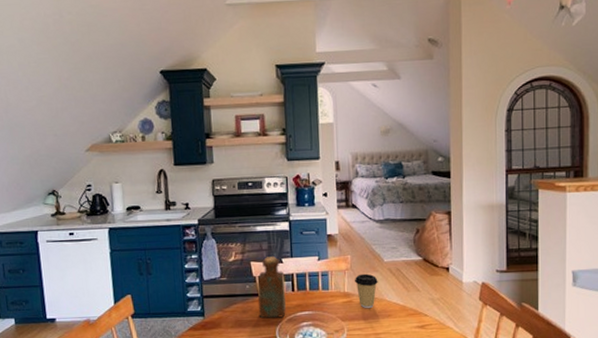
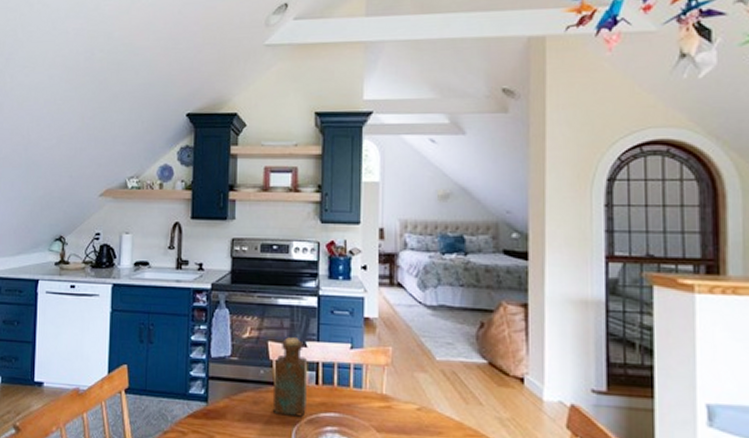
coffee cup: present [355,273,378,309] -> none [396,372,427,421]

